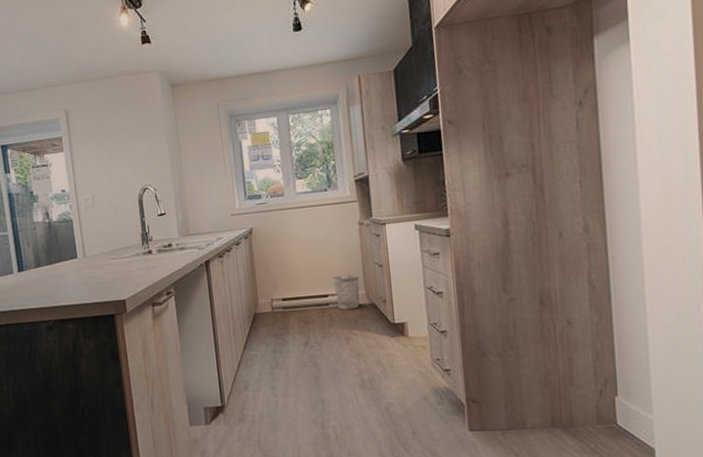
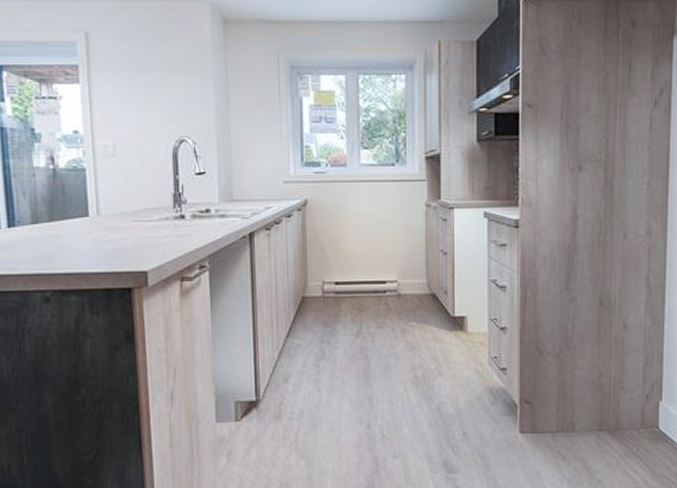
wastebasket: present [333,274,360,310] -> none [393,260,422,299]

